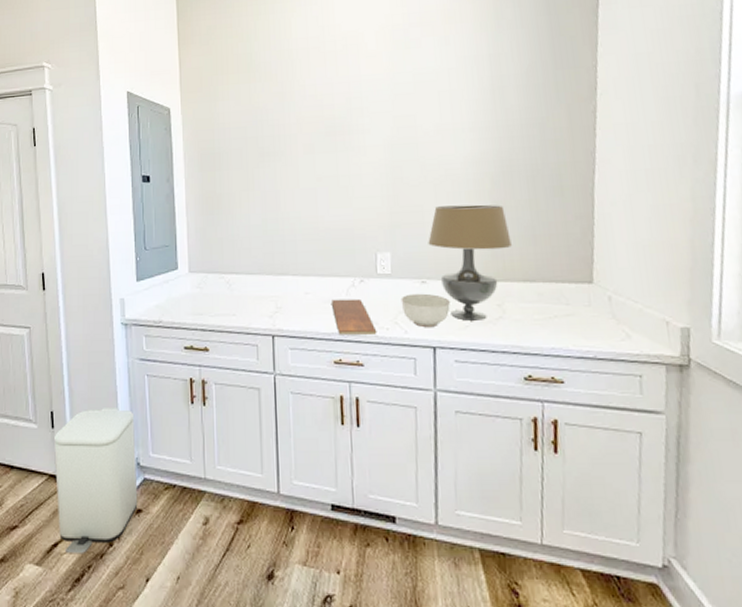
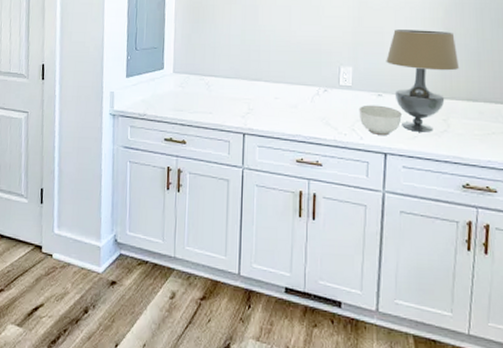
pedal bin: present [54,408,138,555] -> none [40,188,116,319]
chopping board: present [332,298,377,336] -> none [298,105,336,140]

